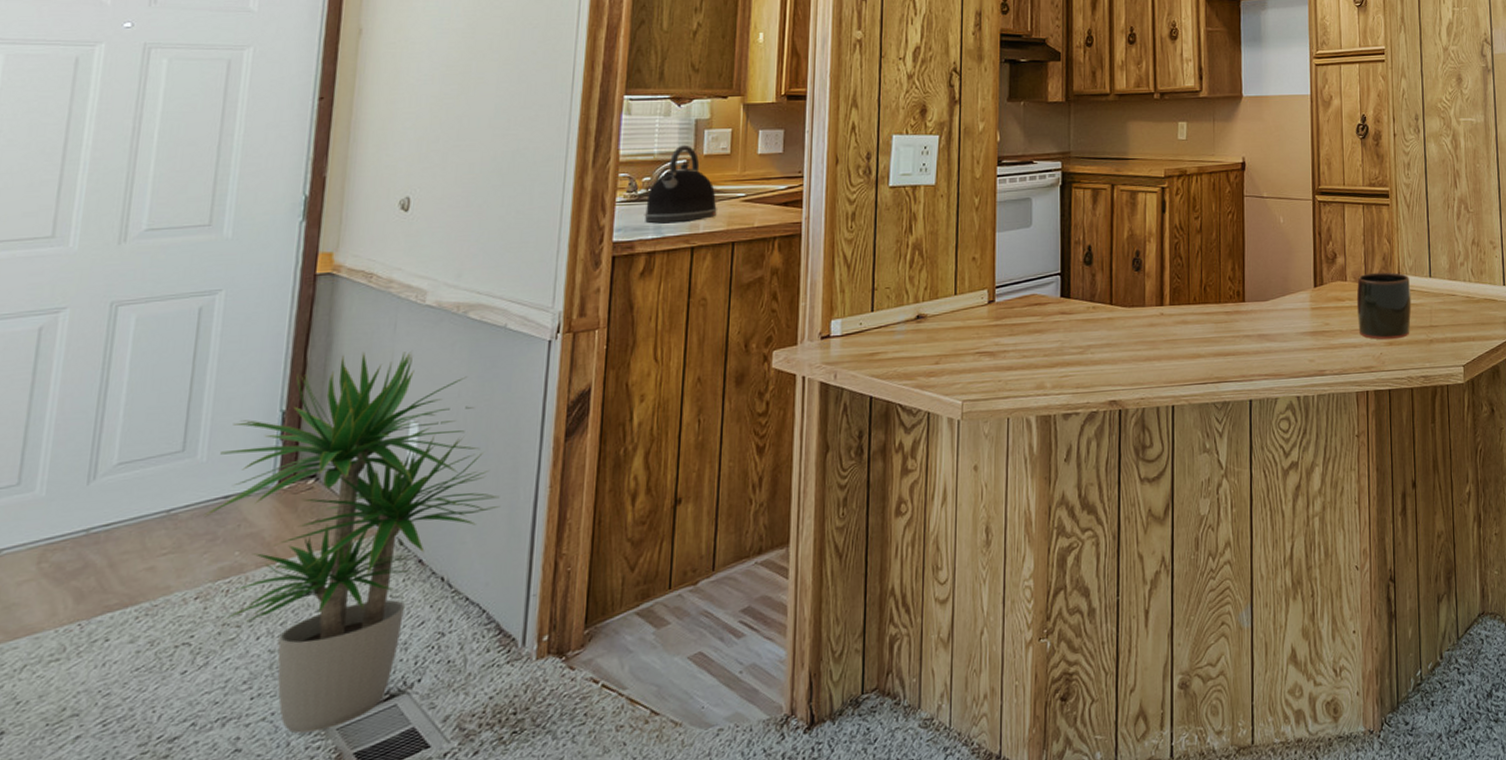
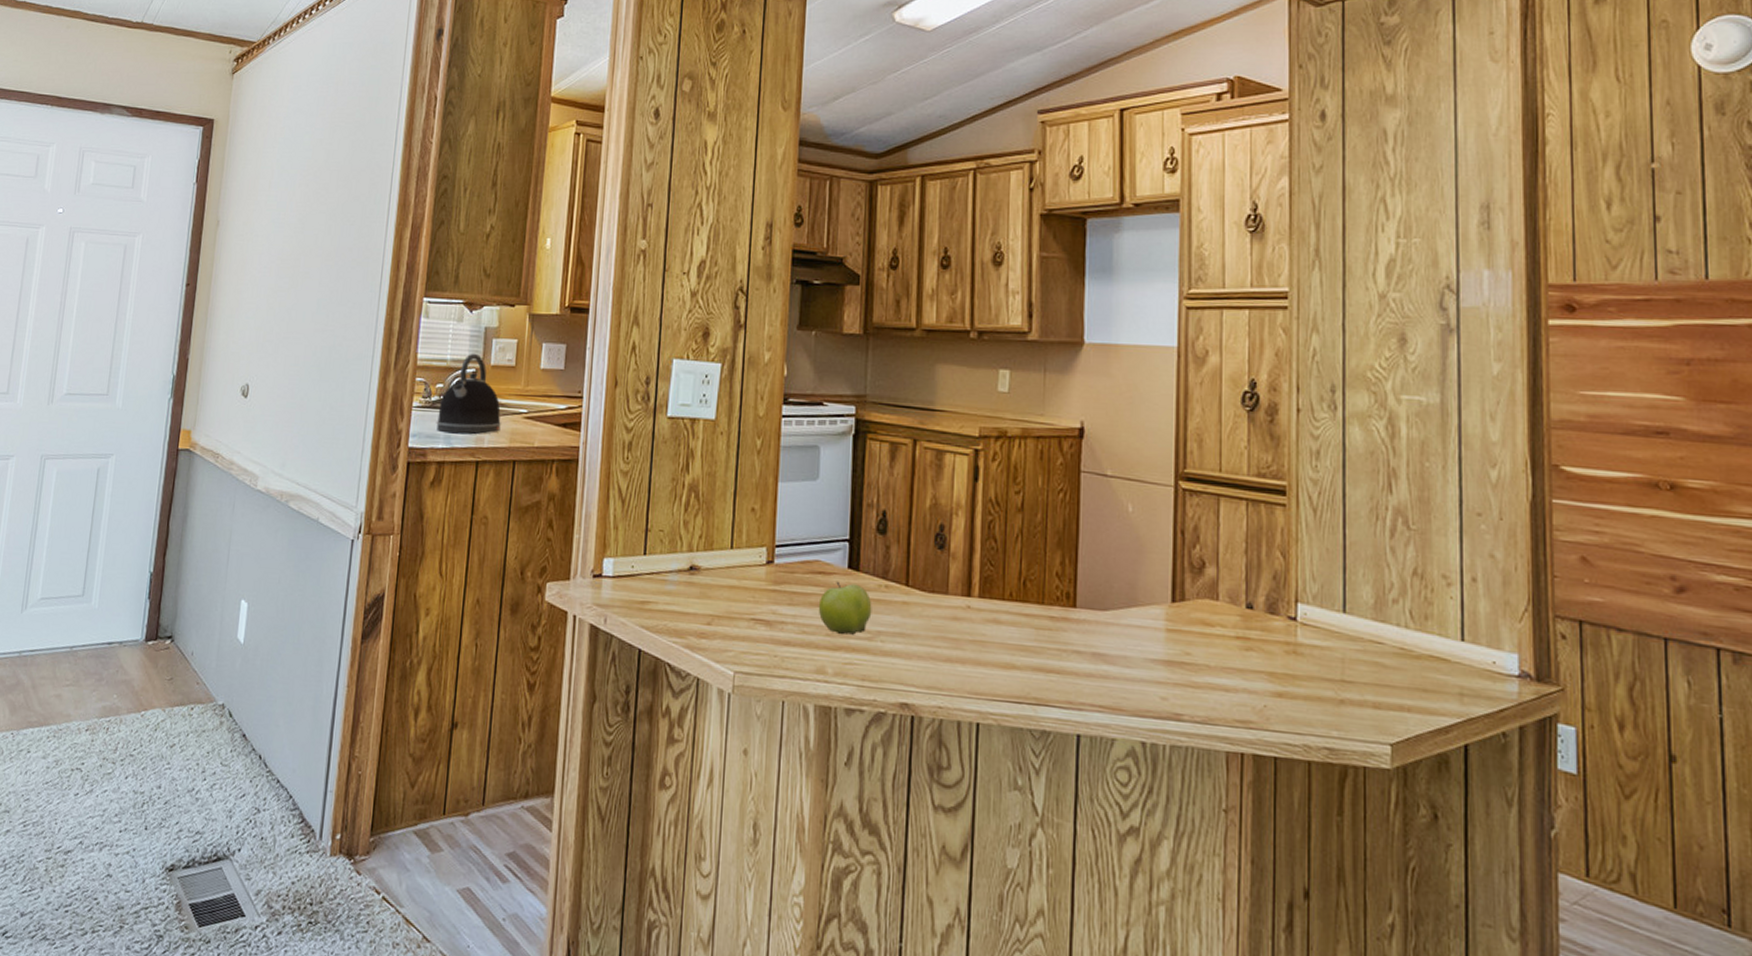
potted plant: present [204,351,501,734] -> none [95,527,308,876]
fruit: none [1036,309,1082,354] -> present [818,581,872,636]
mug: present [1356,272,1412,340] -> none [1231,594,1314,691]

